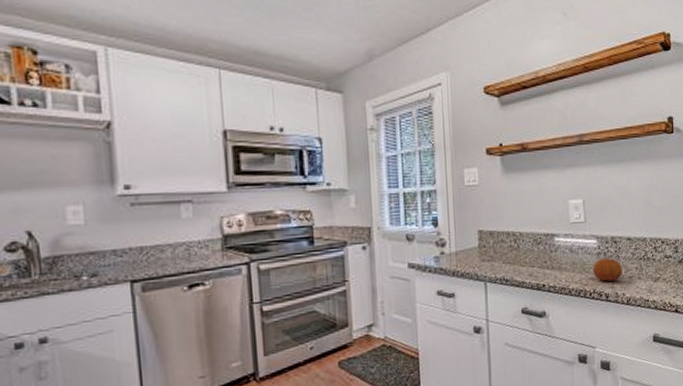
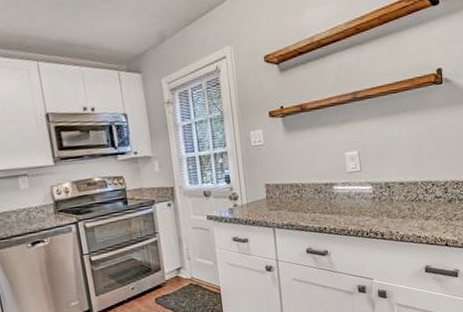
fruit: present [593,258,623,282] -> none [369,201,397,222]

